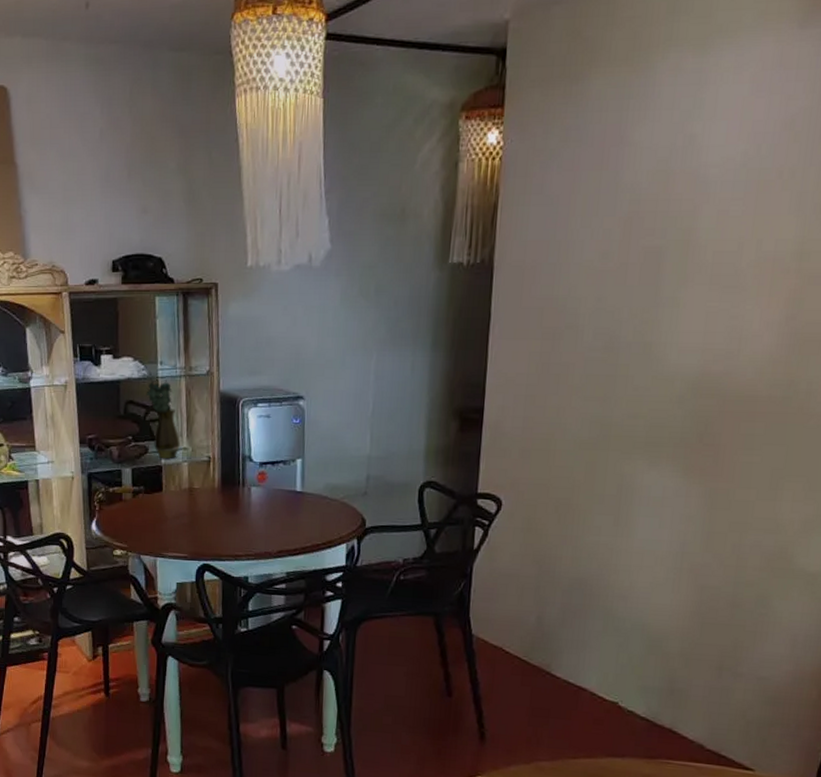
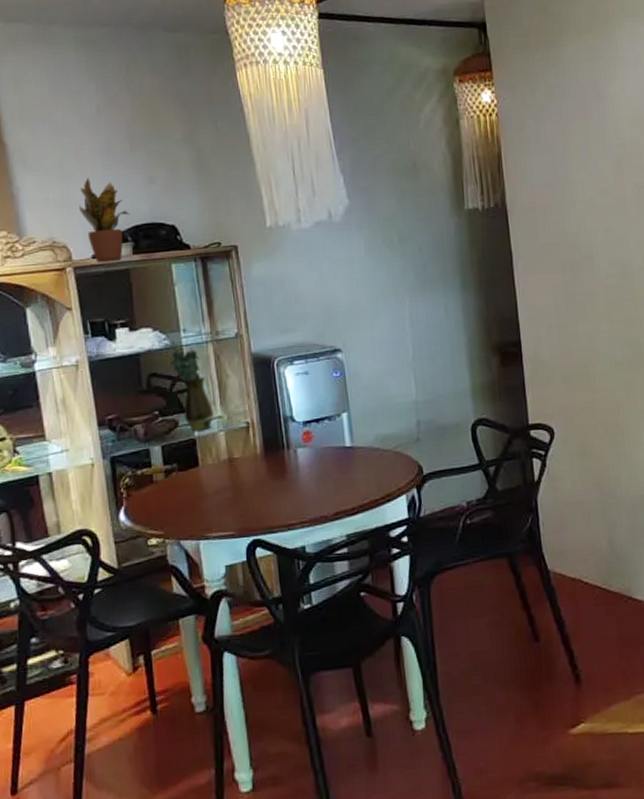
potted plant: none [77,204,123,290] -> present [78,178,130,263]

